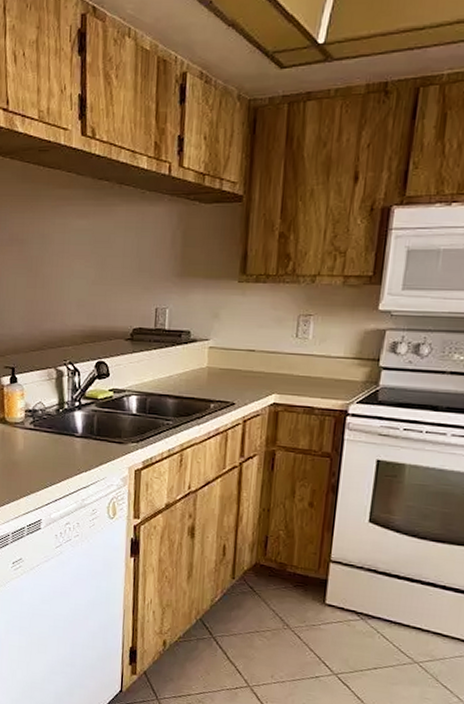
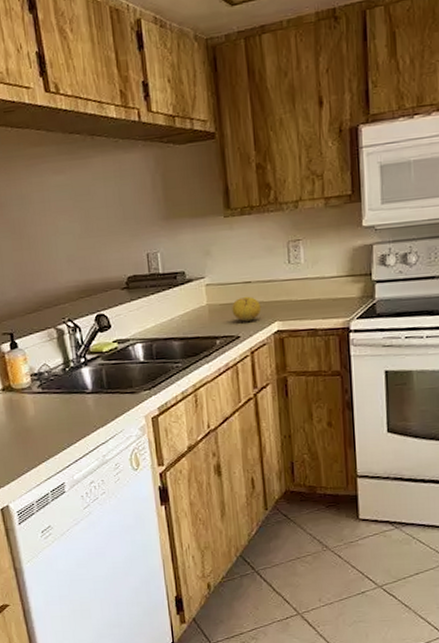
fruit: none [231,364,262,390] -> present [232,296,262,322]

